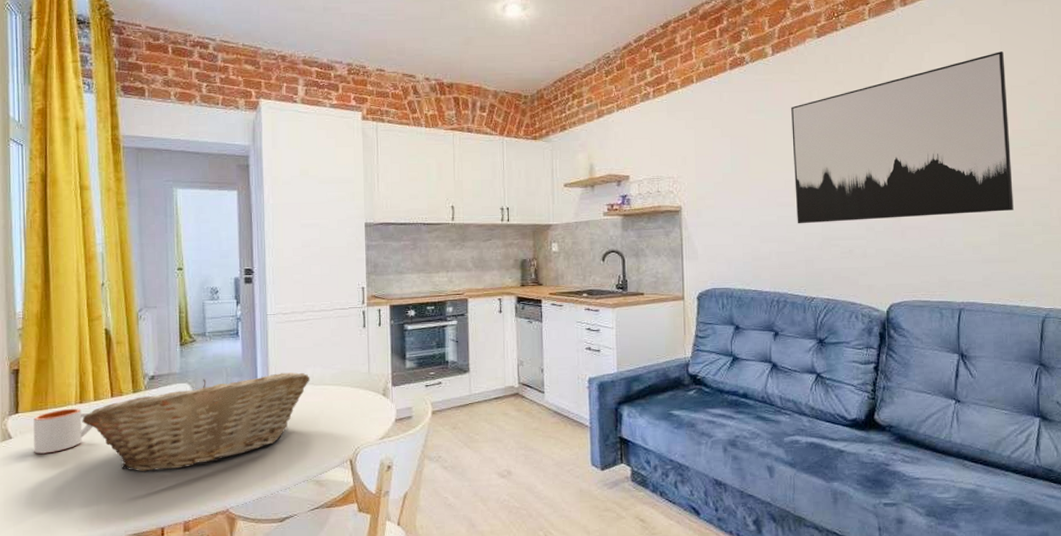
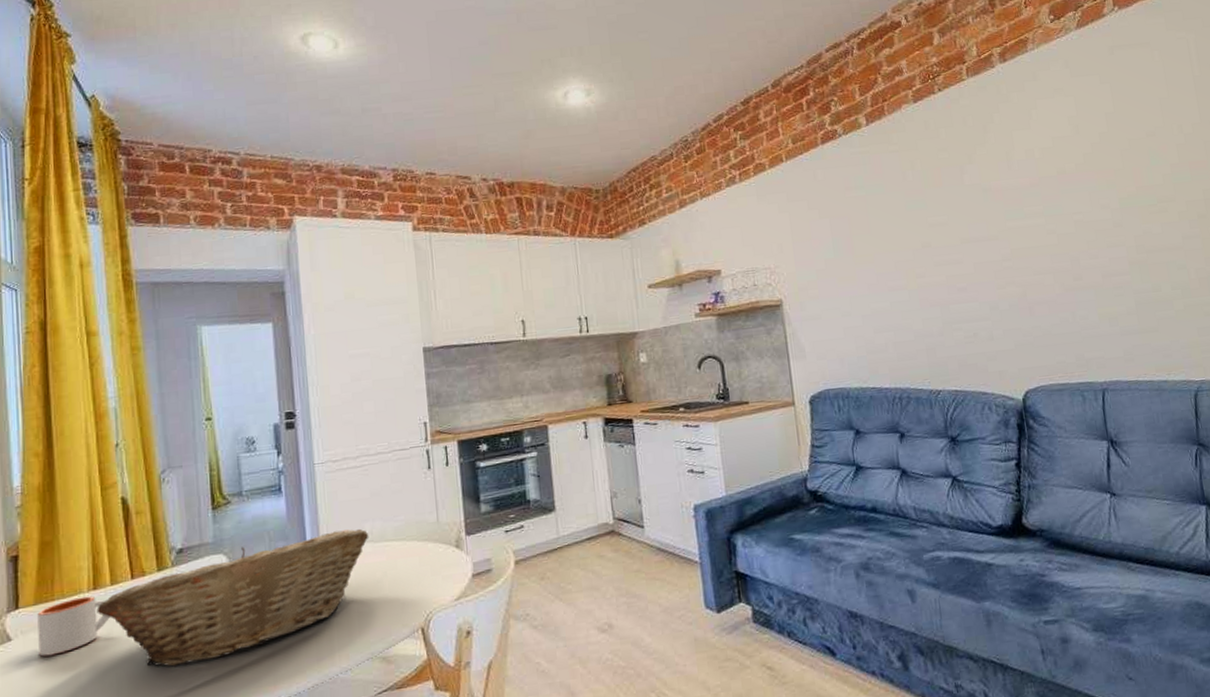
wall art: present [791,51,1014,224] -> none [893,103,1148,309]

